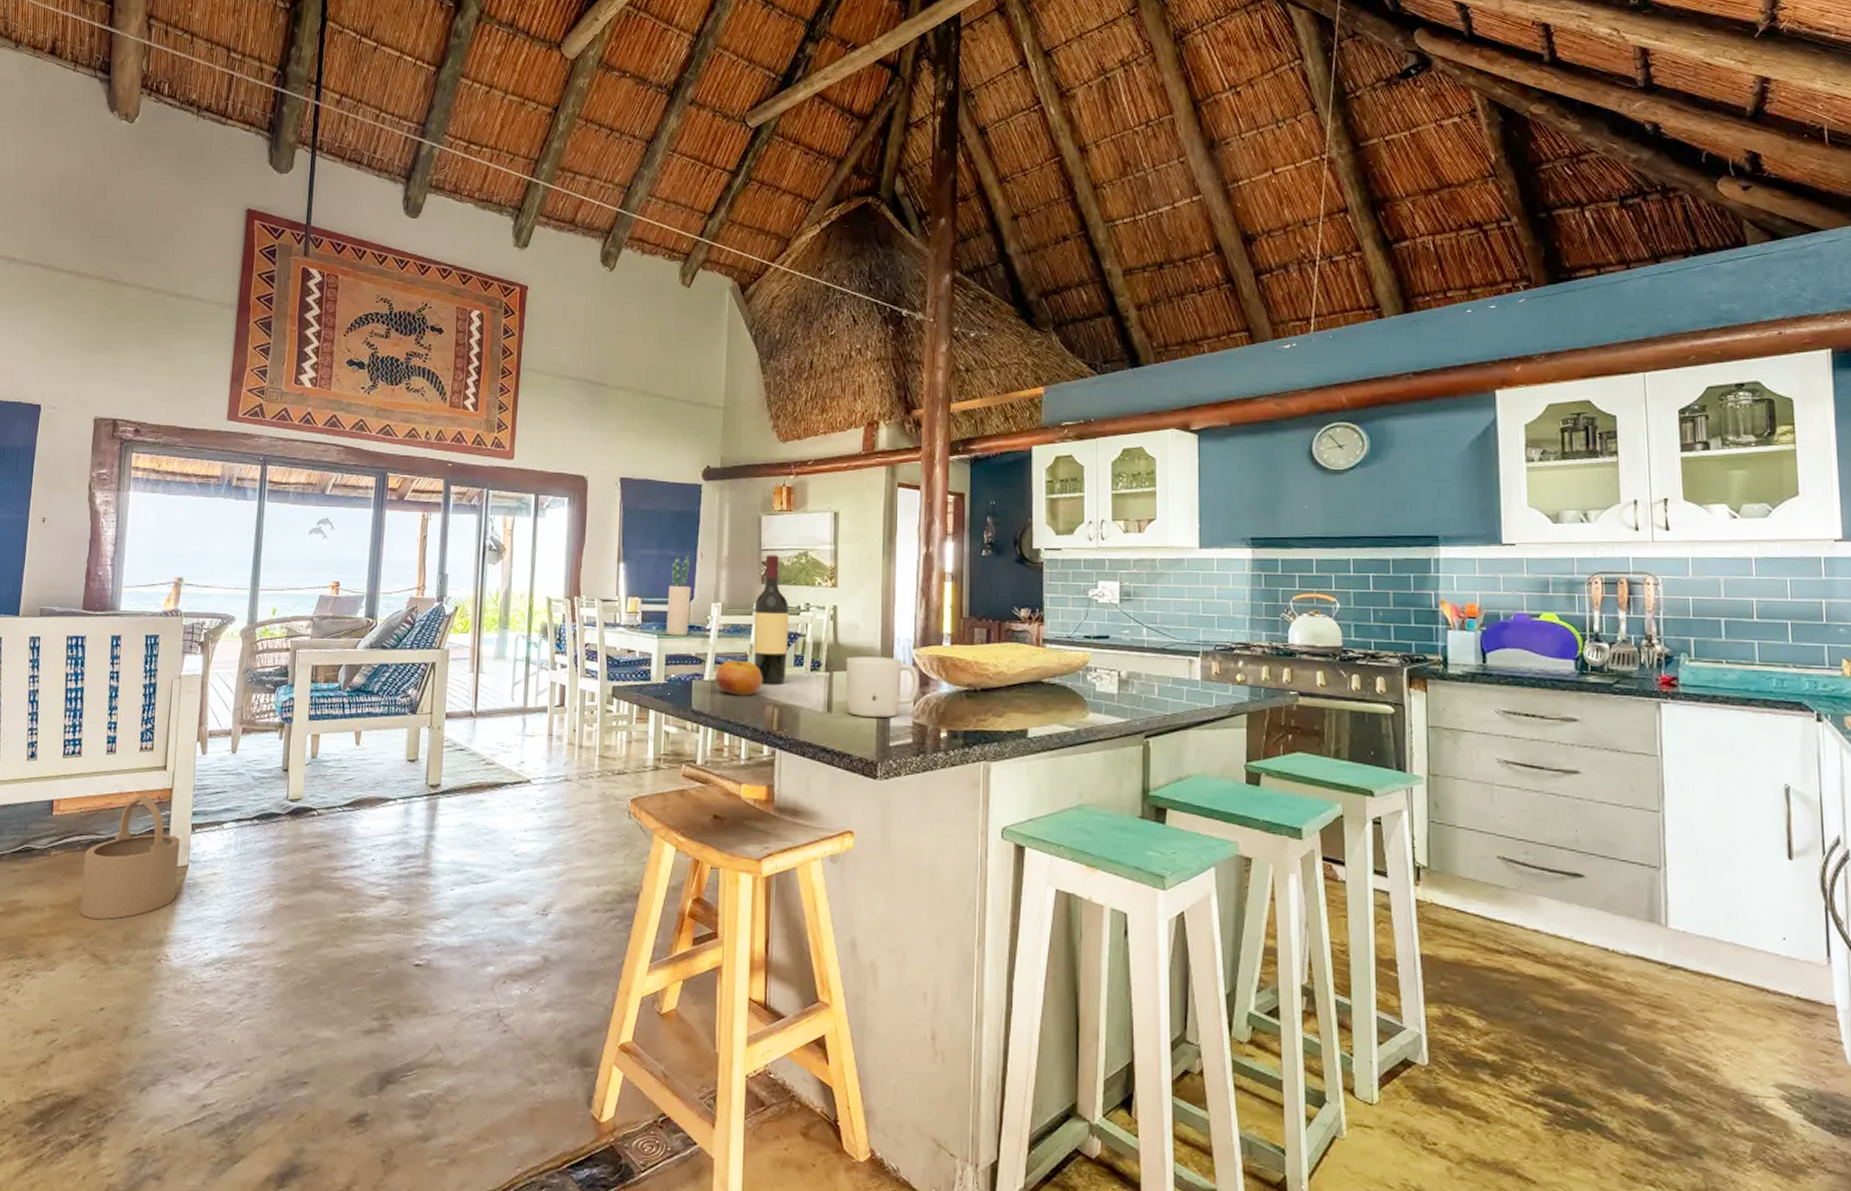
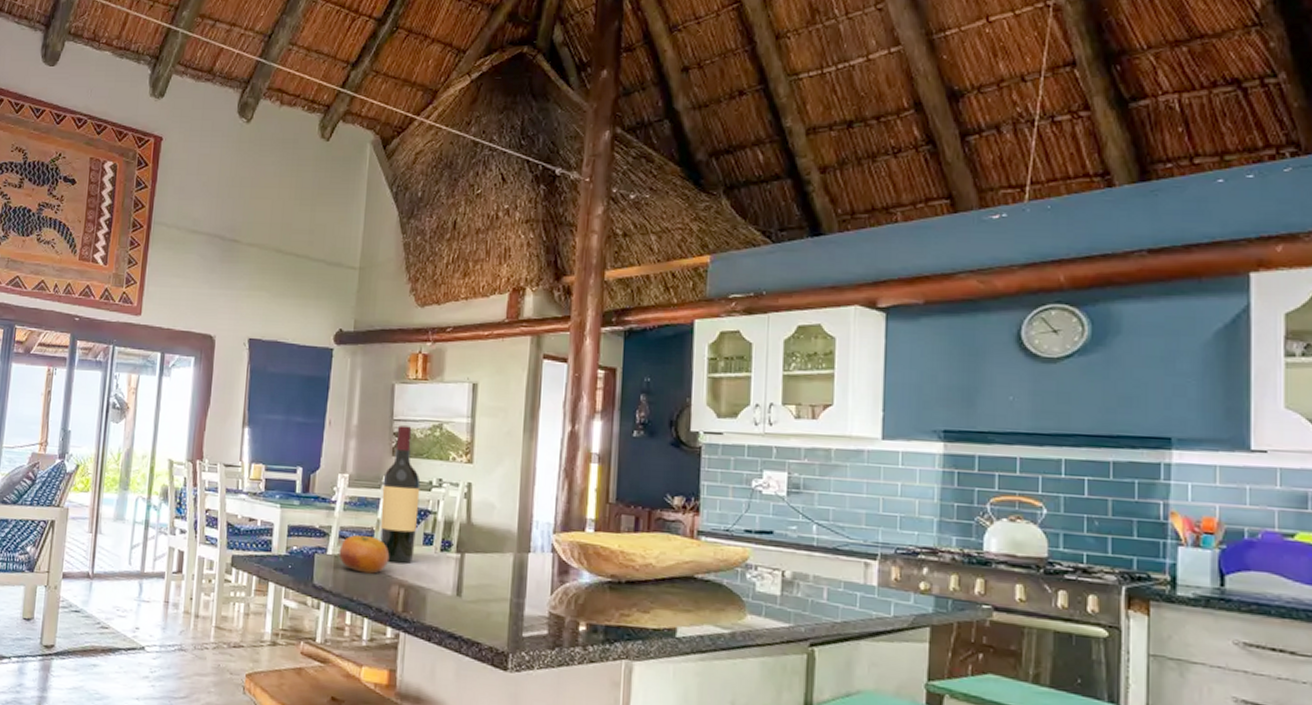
vase: present [666,551,691,636] -> none [289,418,319,507]
mug: present [845,656,920,718] -> none [477,538,559,606]

